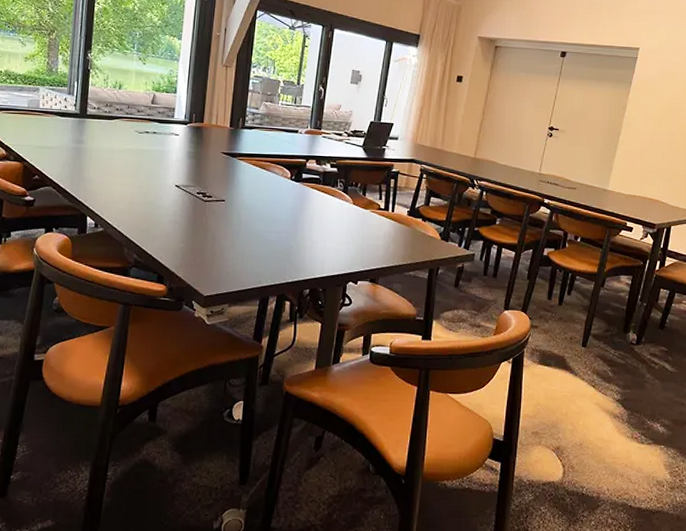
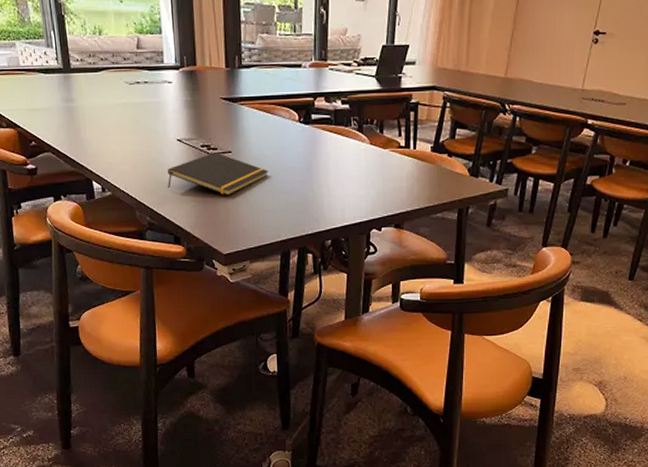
notepad: none [160,199,257,241] -> present [167,152,268,196]

